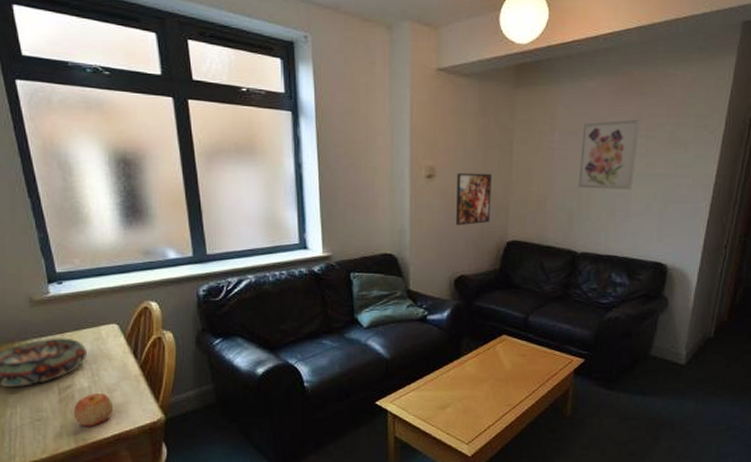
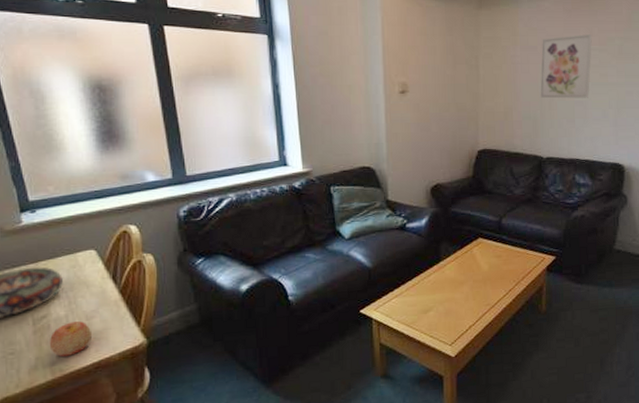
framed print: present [455,172,492,226] -> none [428,87,462,138]

